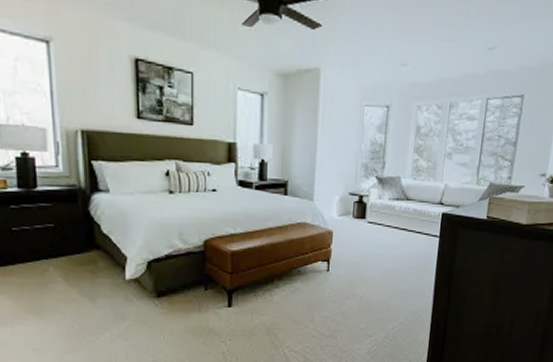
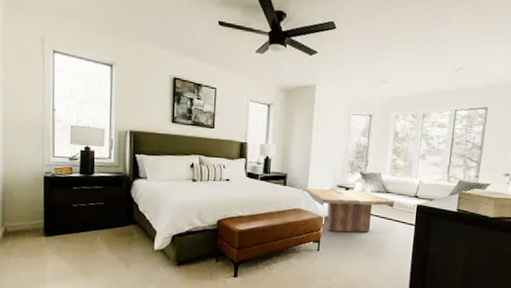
coffee table: none [307,197,416,248] -> present [302,187,395,233]

